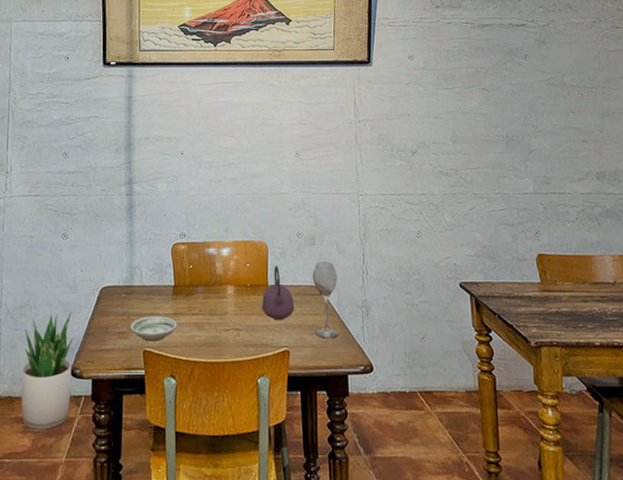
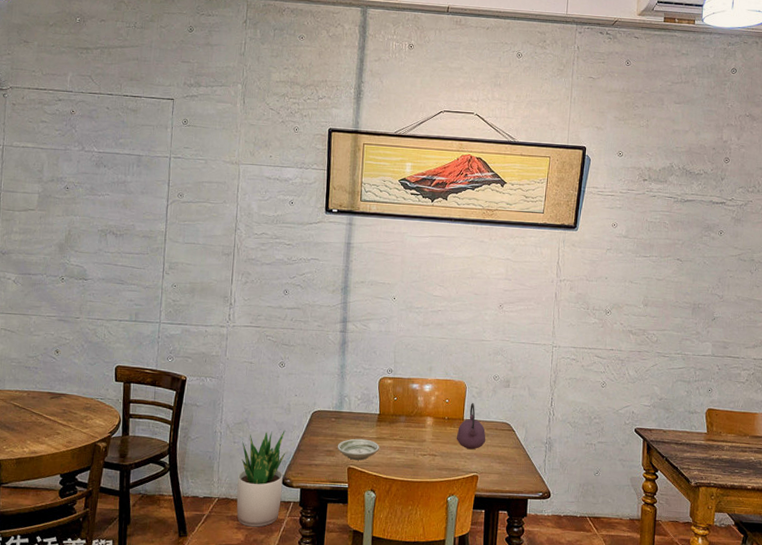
wineglass: present [312,262,339,338] -> none [503,402,527,468]

